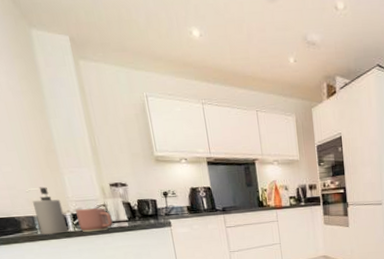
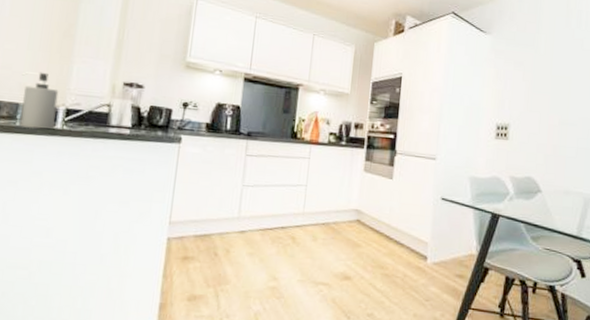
mug: present [76,208,113,233] -> none [69,105,113,135]

